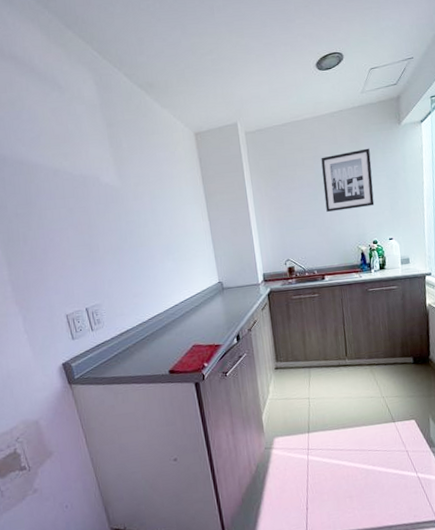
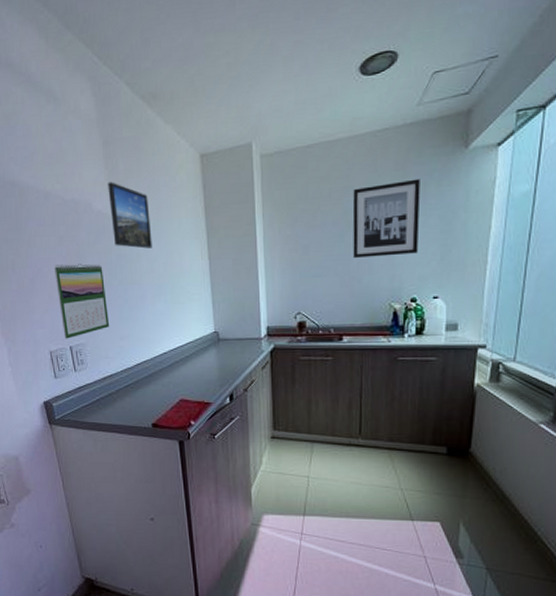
calendar: none [66,231,124,302] -> present [54,264,110,339]
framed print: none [113,158,158,215] -> present [108,182,152,249]

